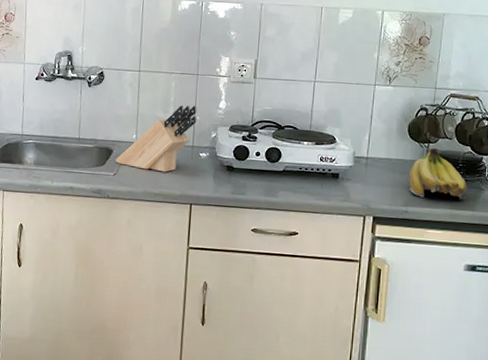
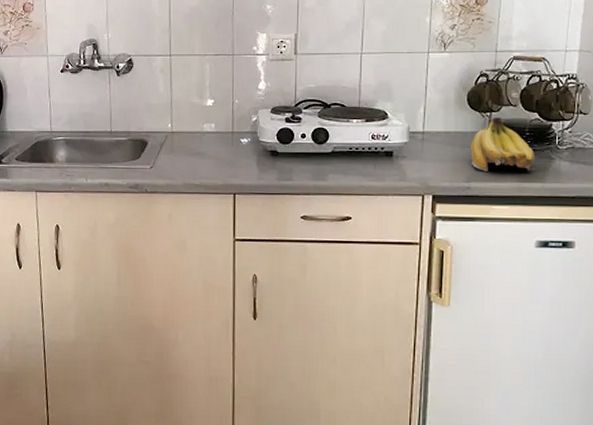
knife block: present [116,105,197,172] -> none [151,88,236,162]

